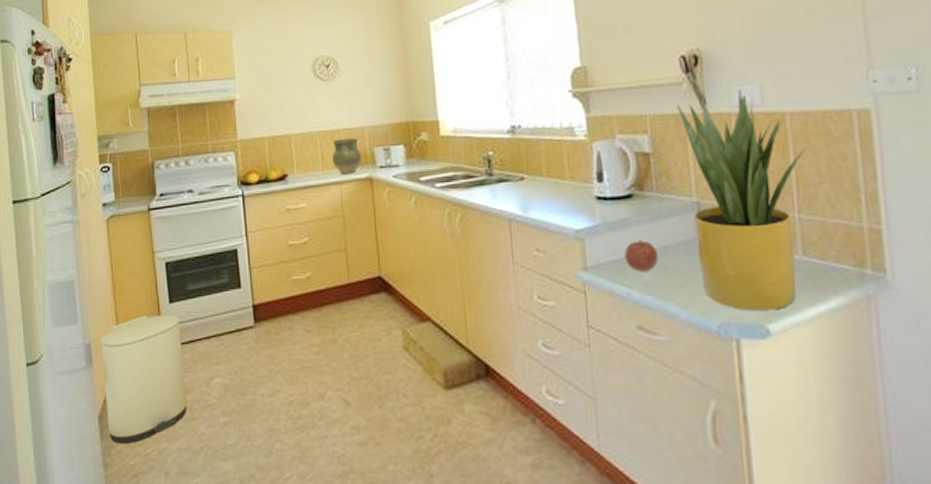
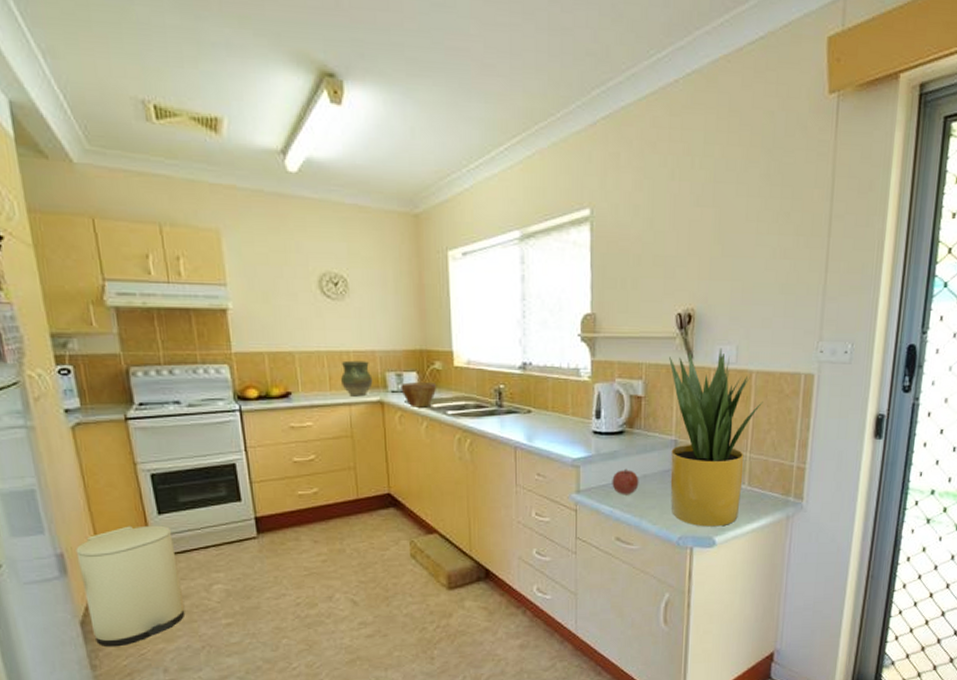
bowl: none [389,154,425,182] -> present [401,382,437,408]

